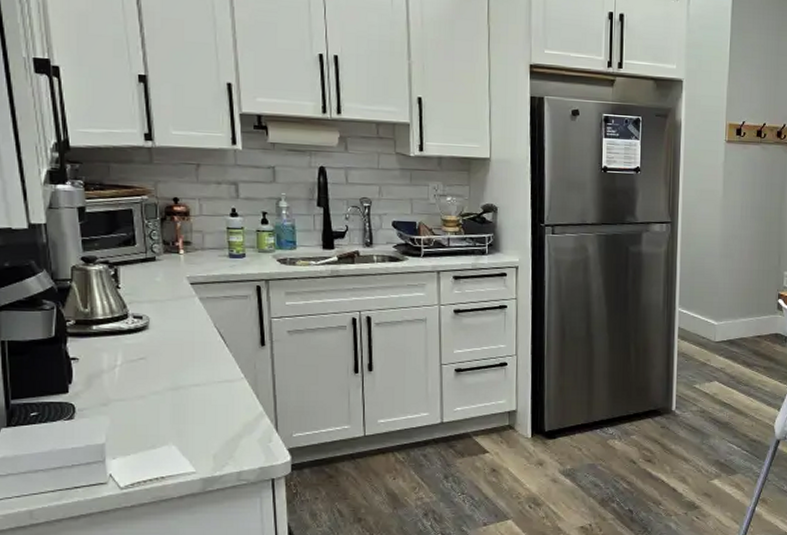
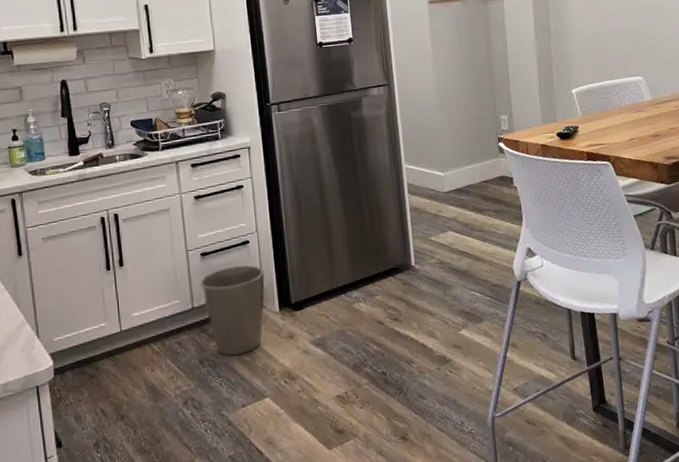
trash can: none [451,386,519,475] -> present [200,265,265,356]

